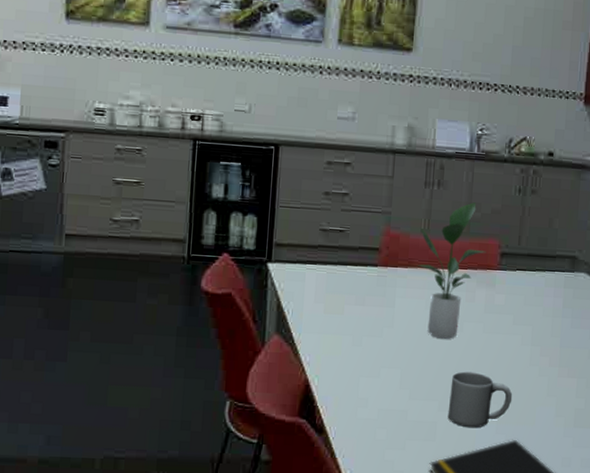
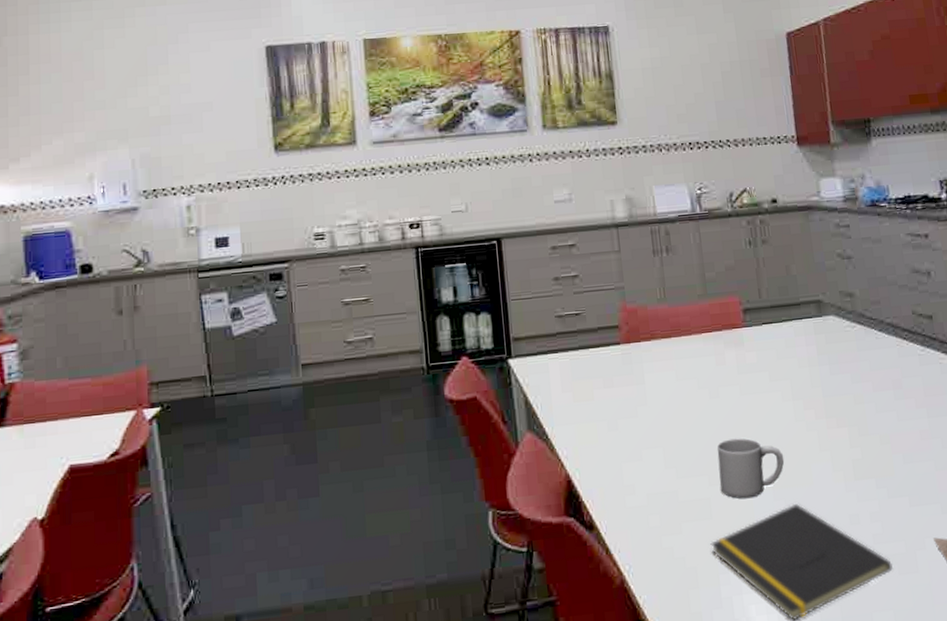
potted plant: present [418,202,487,339] -> none [657,262,729,409]

